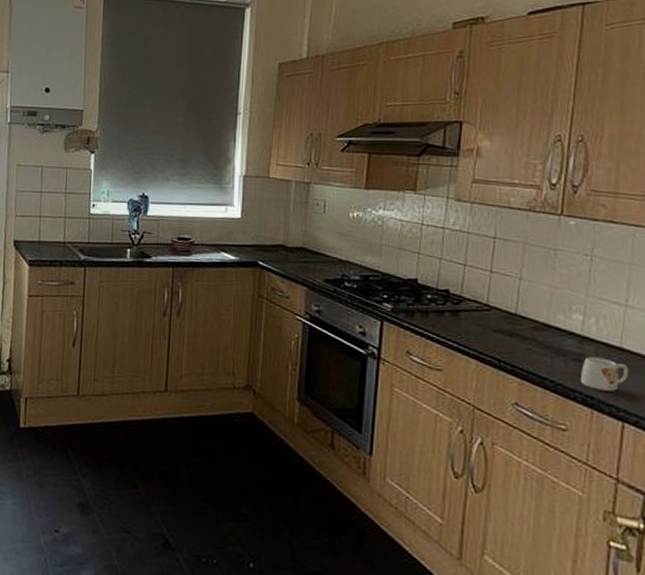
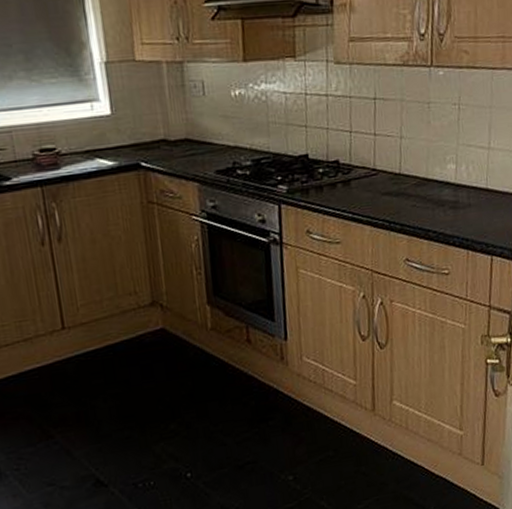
mug: present [580,357,629,392] -> none [456,201,494,232]

